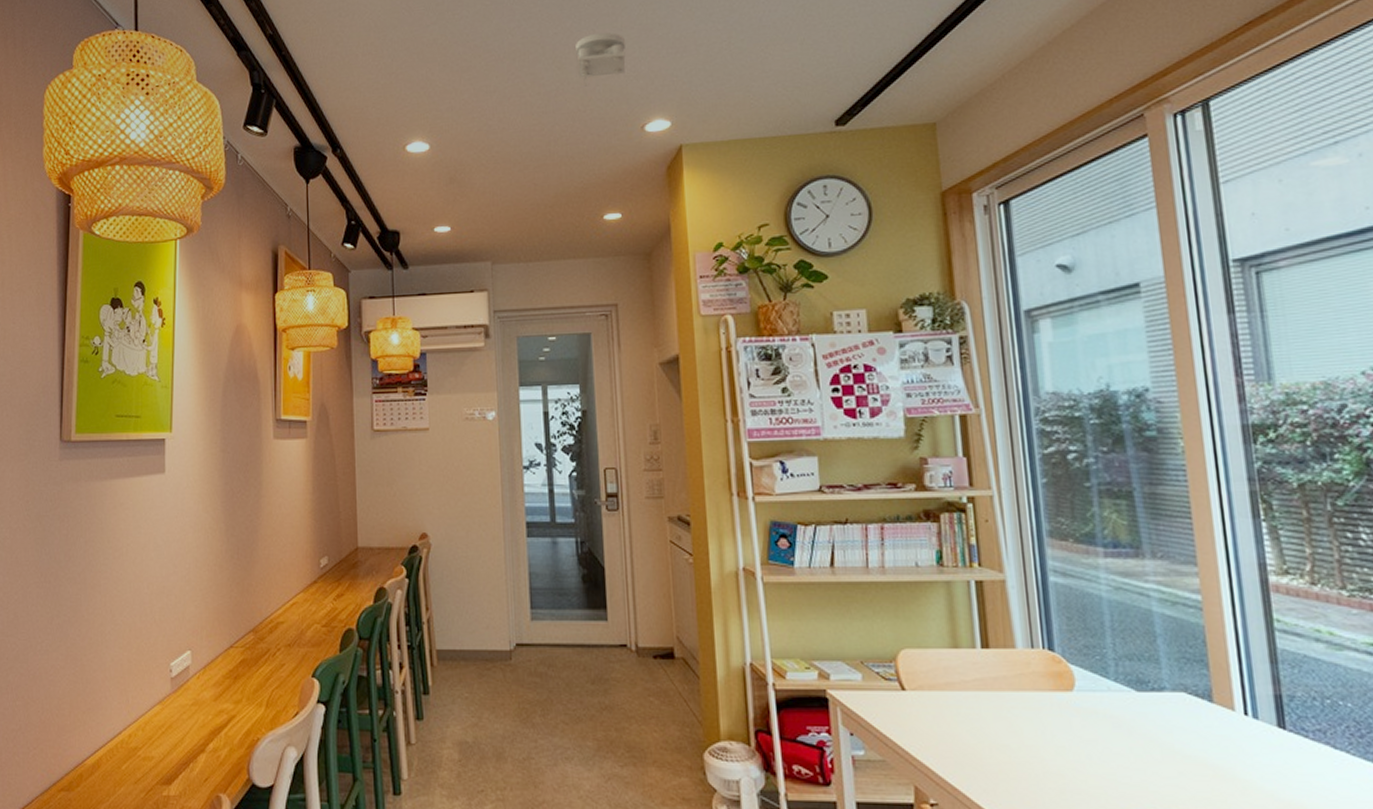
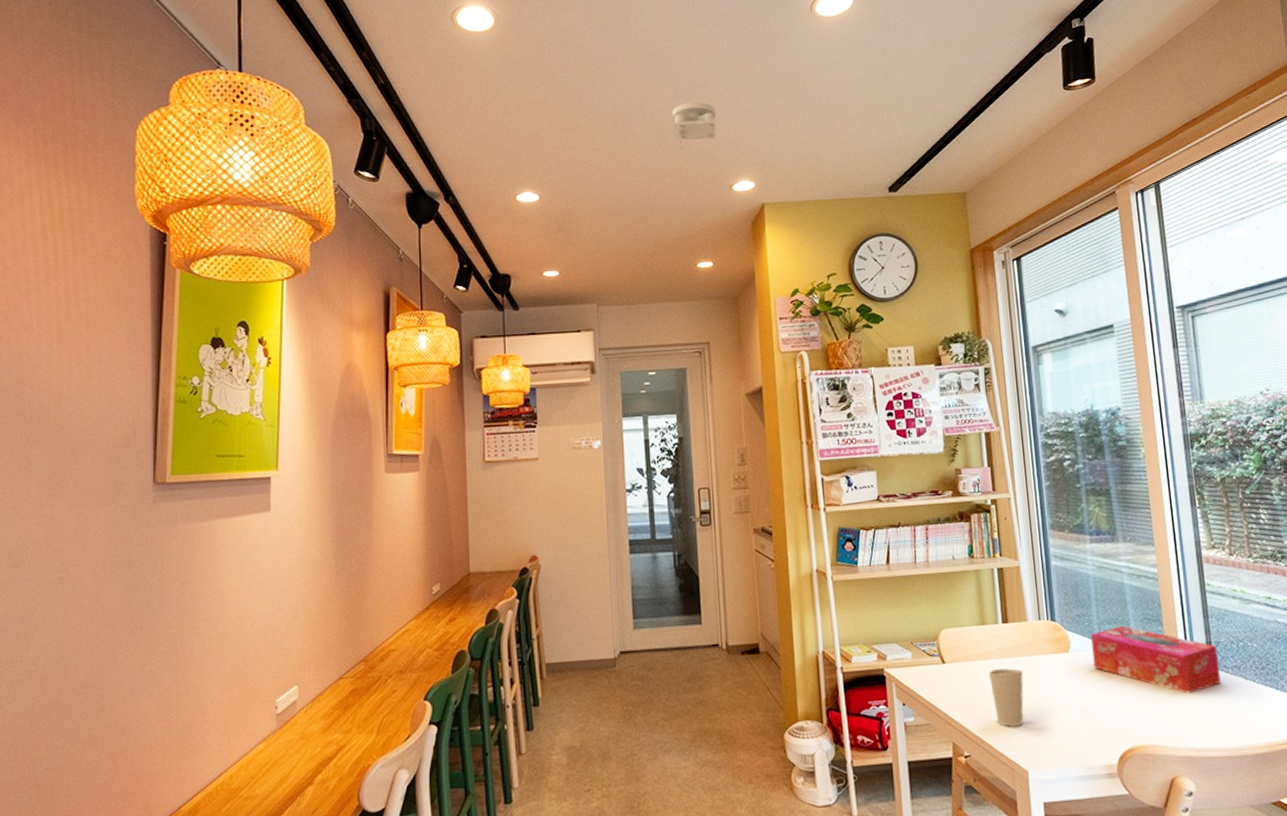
cup: none [963,702,1010,776] -> present [989,668,1024,727]
tissue box: none [1104,664,1296,759] -> present [1091,625,1221,694]

